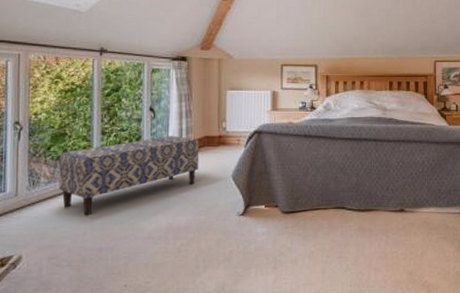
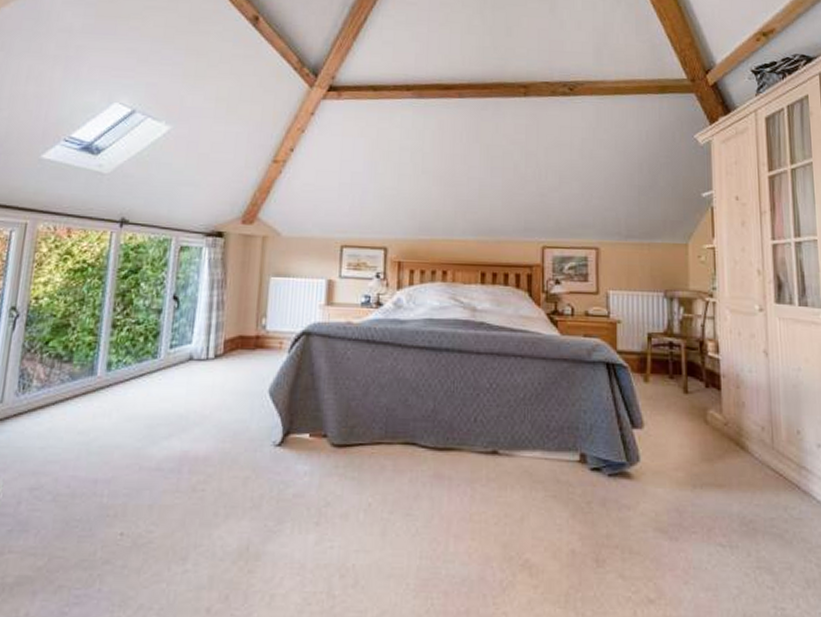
bench: present [58,136,200,216] -> none [52,333,231,435]

